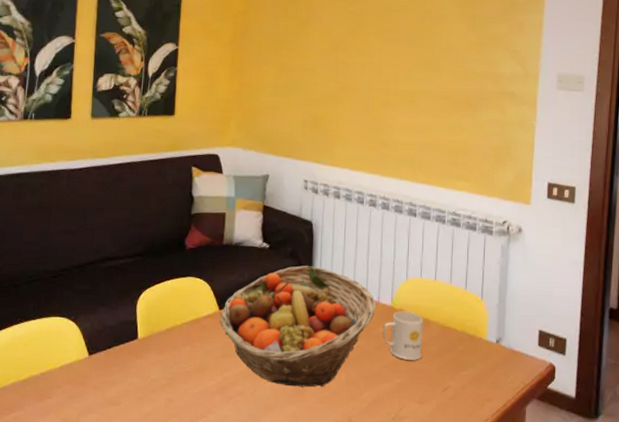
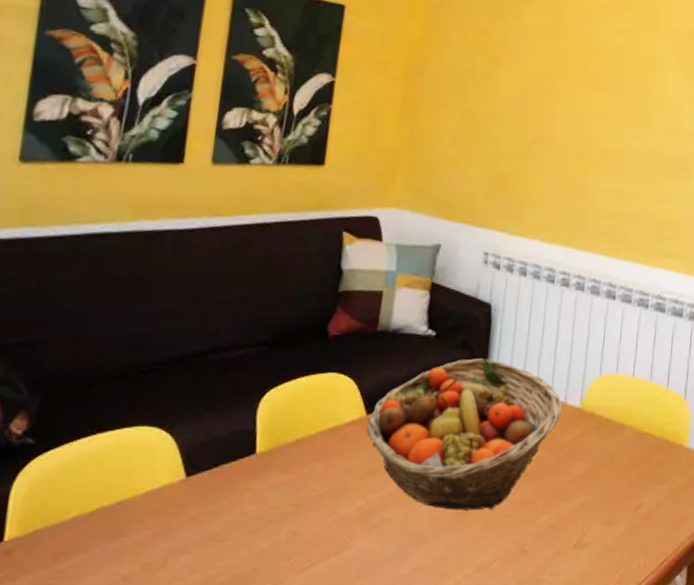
mug: present [383,311,423,361] -> none [568,414,617,475]

